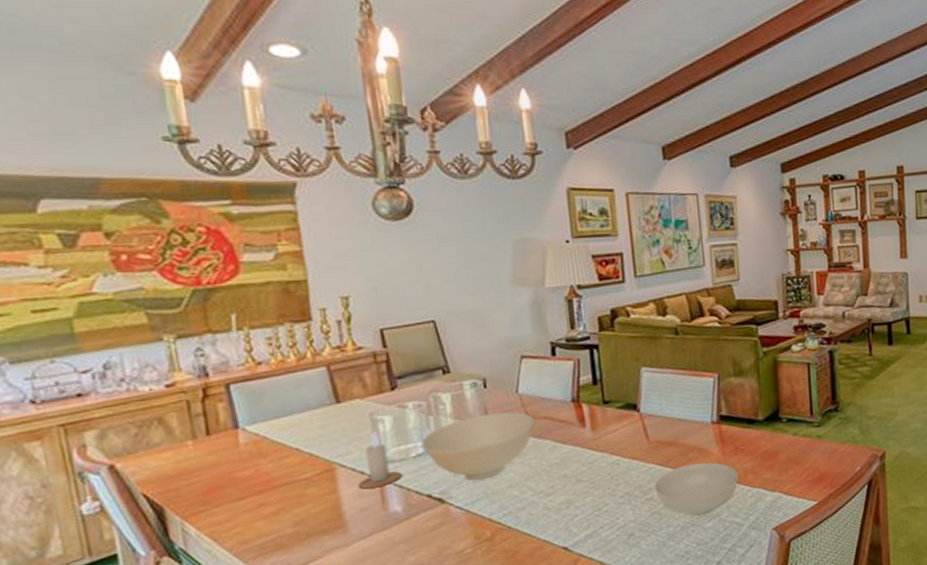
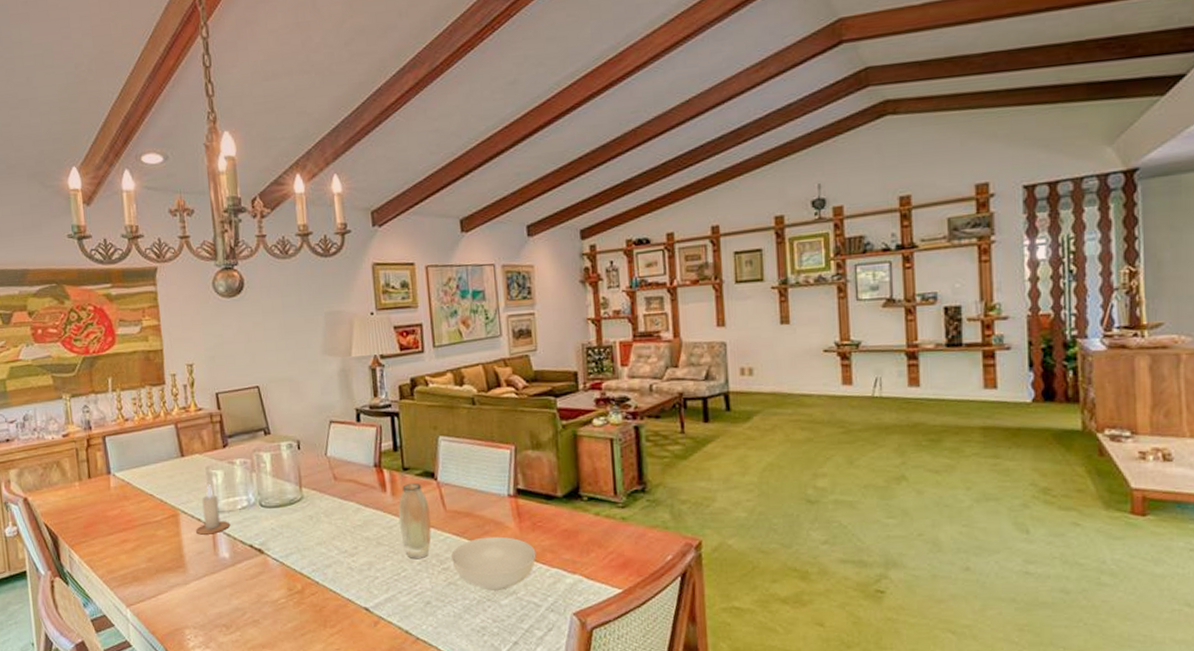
bowl: present [421,412,535,481] -> none [245,473,341,536]
vase: none [598,416,634,493] -> present [398,482,431,560]

